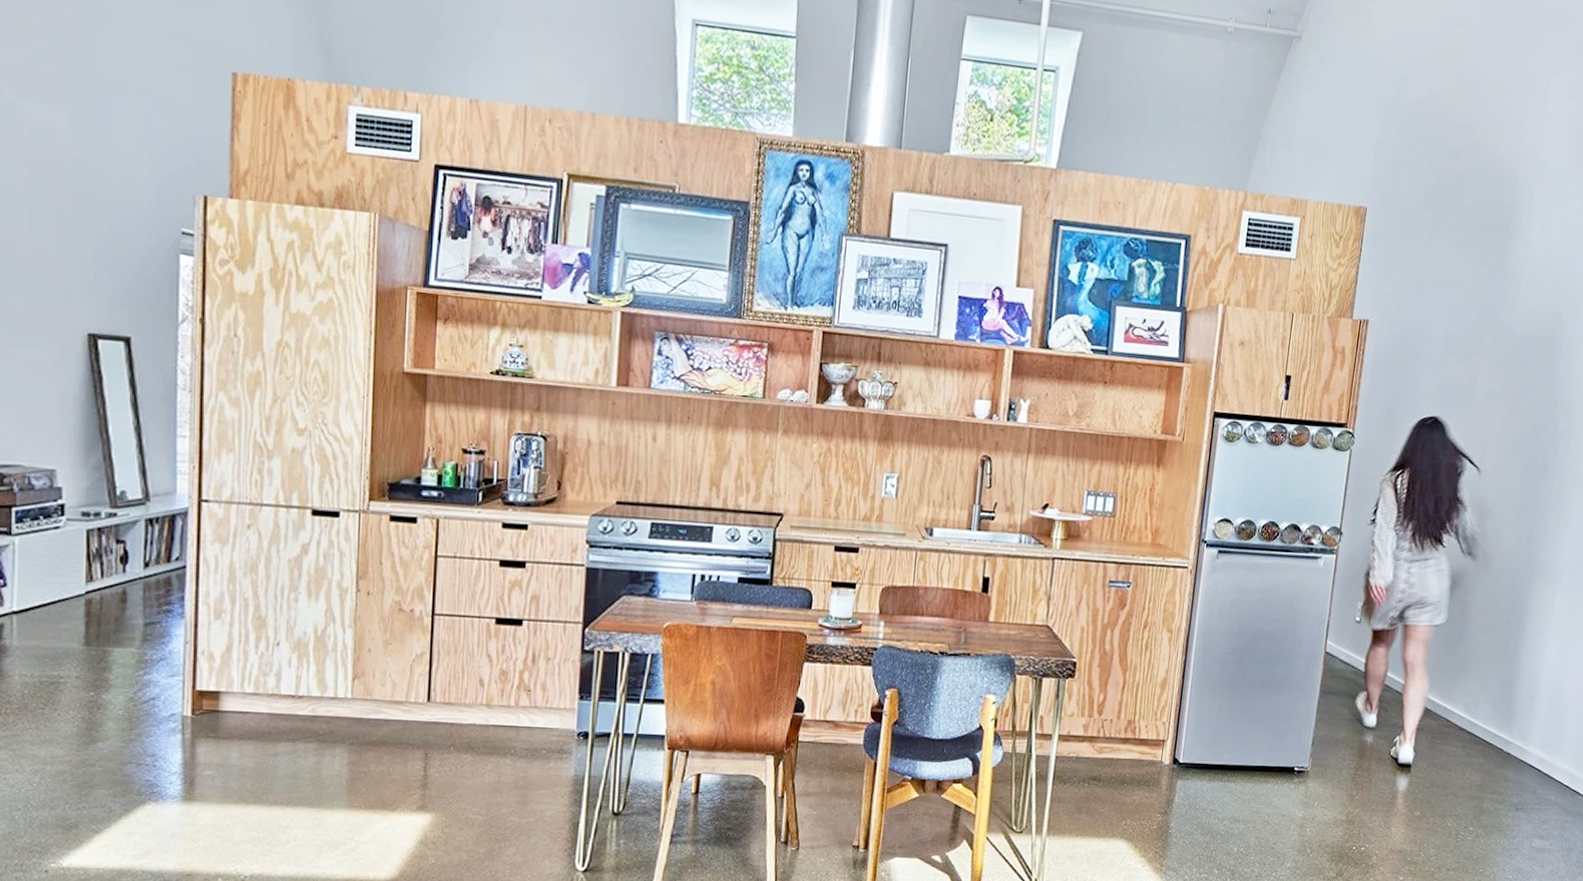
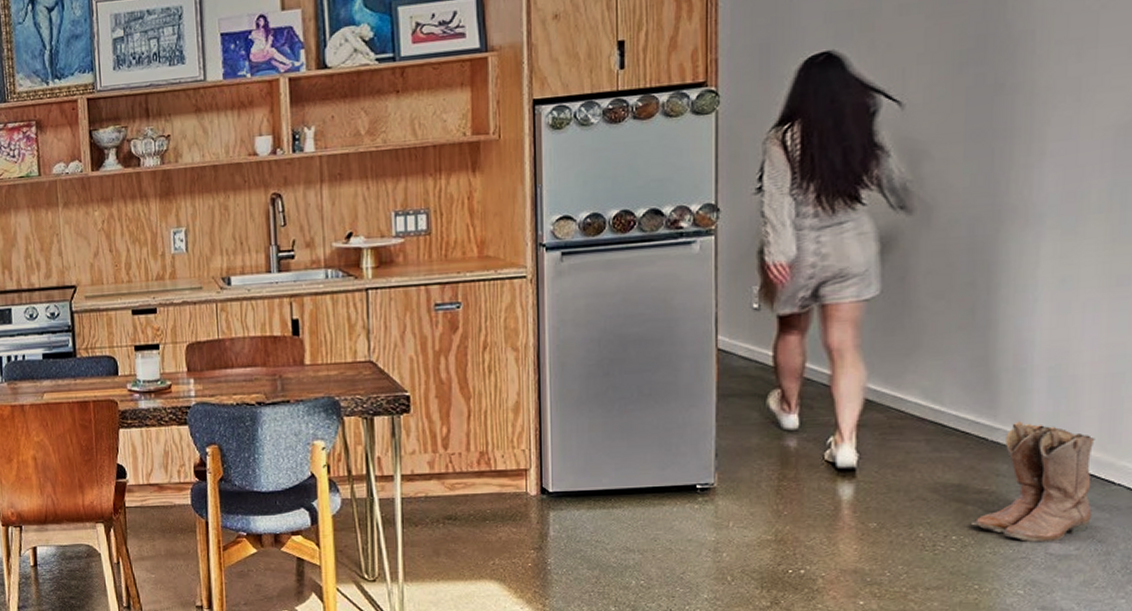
boots: none [1484,738,1572,837] -> present [972,421,1095,542]

